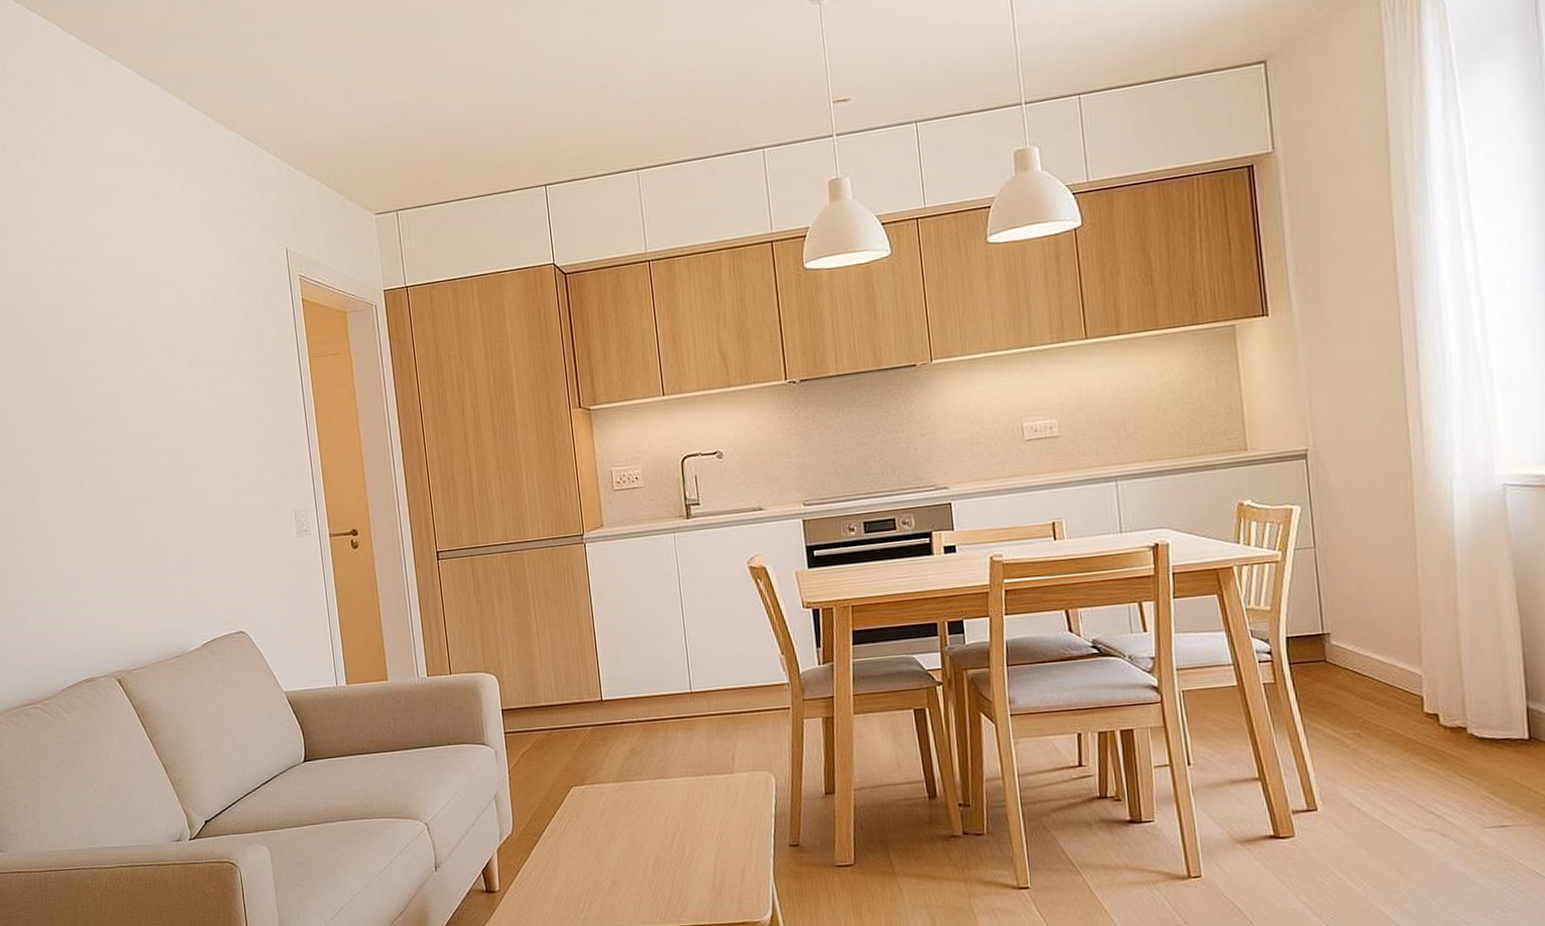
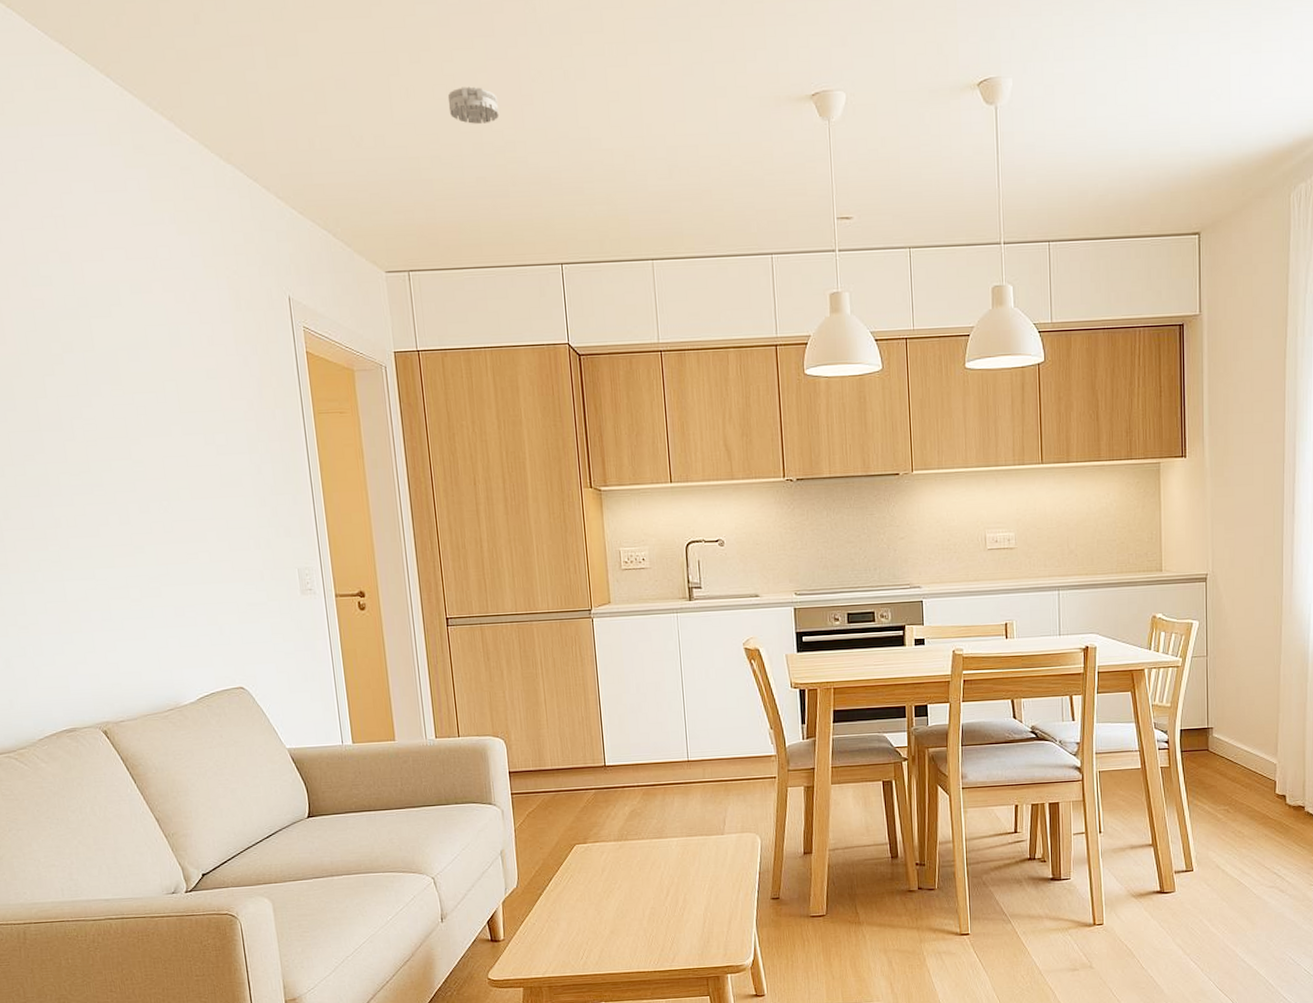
smoke detector: none [432,25,482,62] -> present [447,86,499,124]

